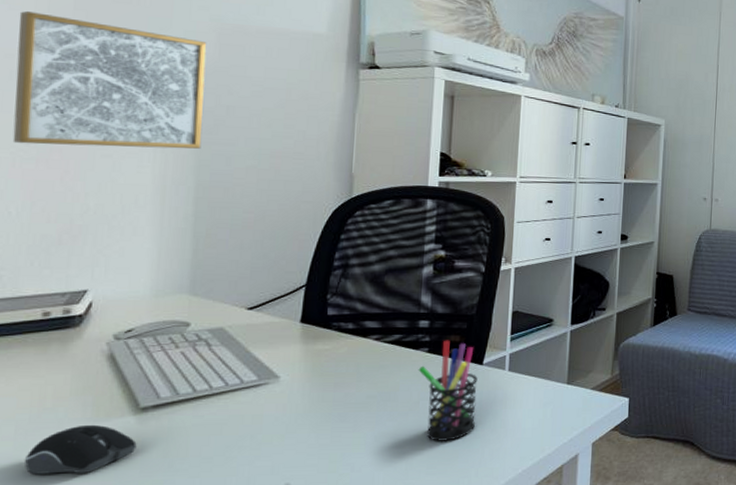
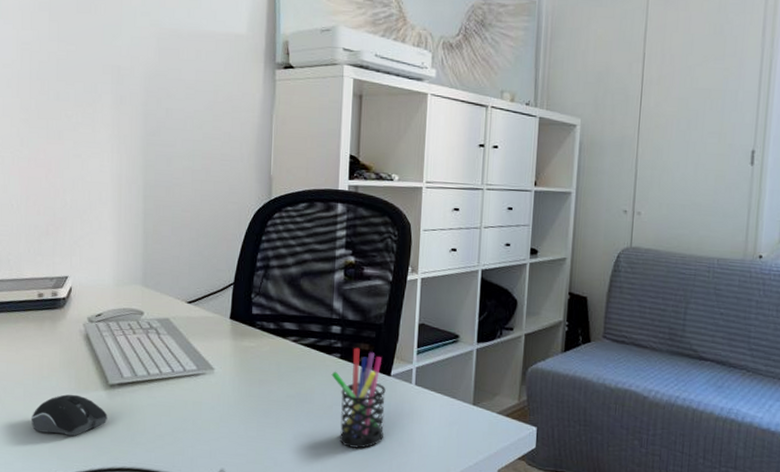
wall art: present [12,11,207,149] -> none [11,25,149,150]

